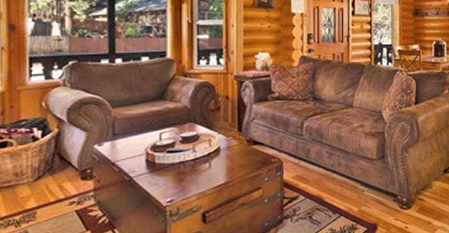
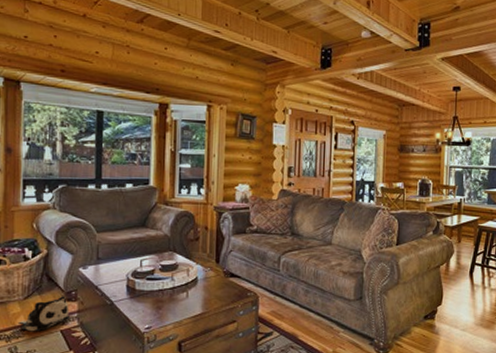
plush toy: none [29,175,87,215] -> present [19,296,71,332]

